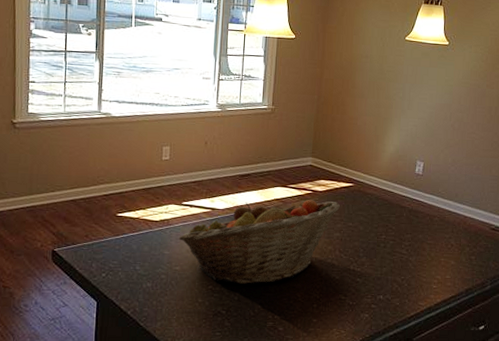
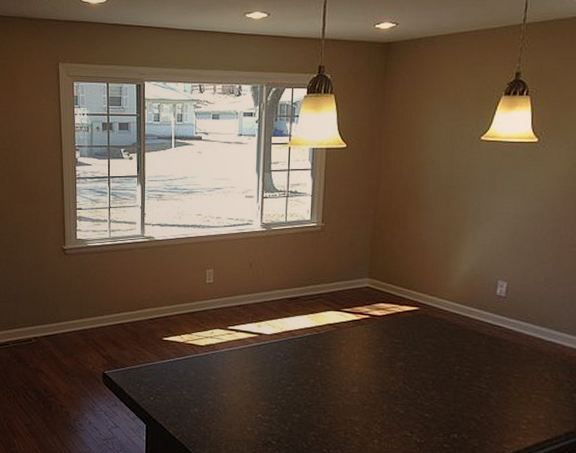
fruit basket: present [178,200,340,285] -> none [225,325,403,415]

